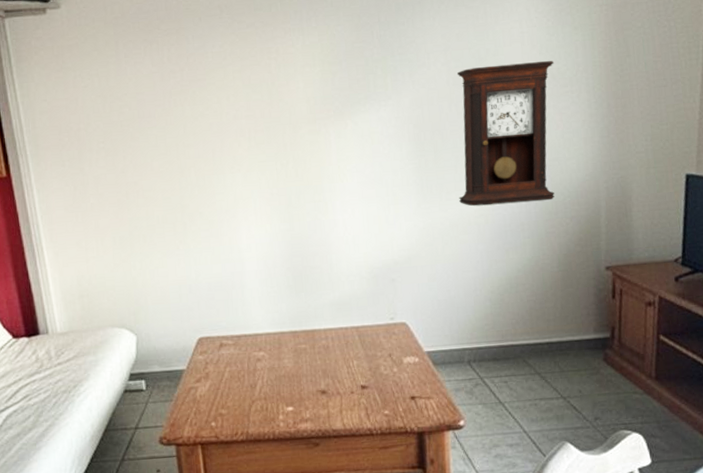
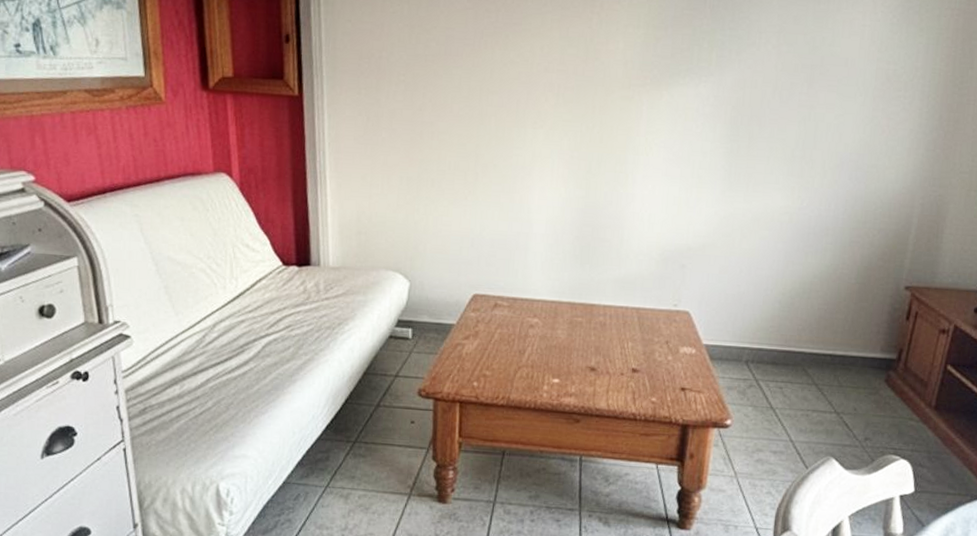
pendulum clock: present [456,60,555,207] -> none [766,55,892,209]

